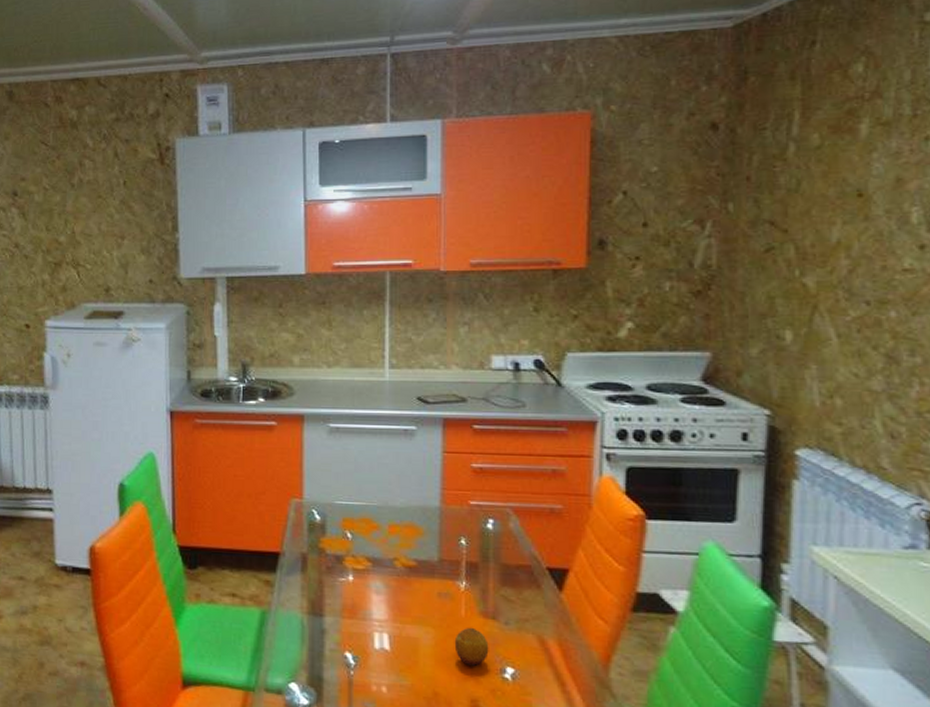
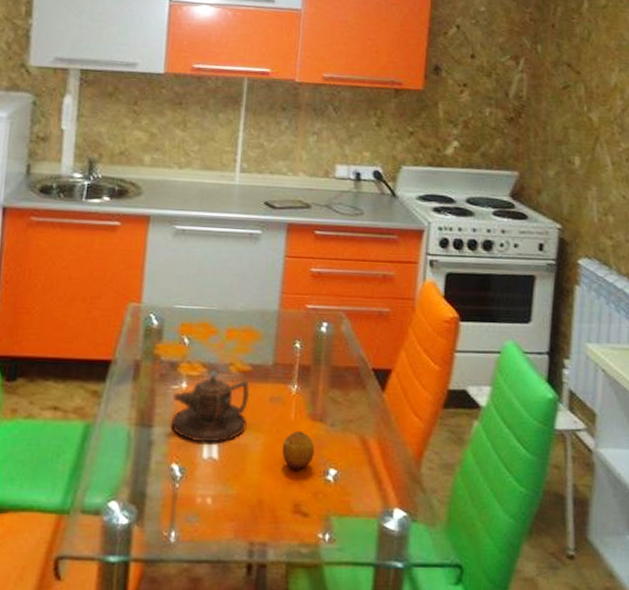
teapot: none [341,562,417,634] -> present [172,368,250,443]

